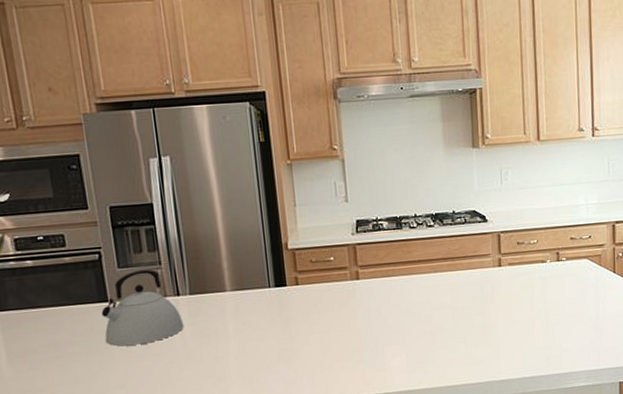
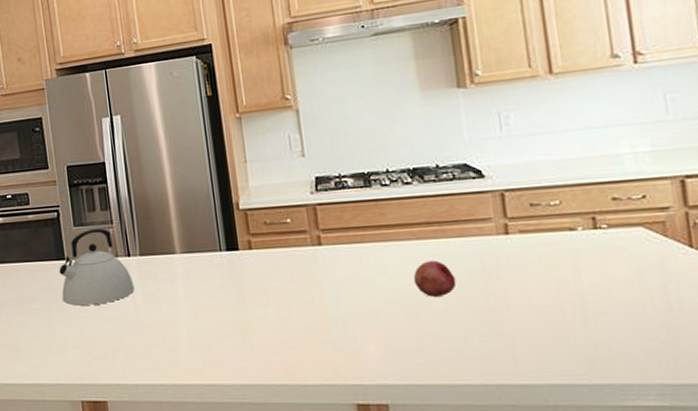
fruit: none [430,288,462,318] -> present [413,260,457,297]

